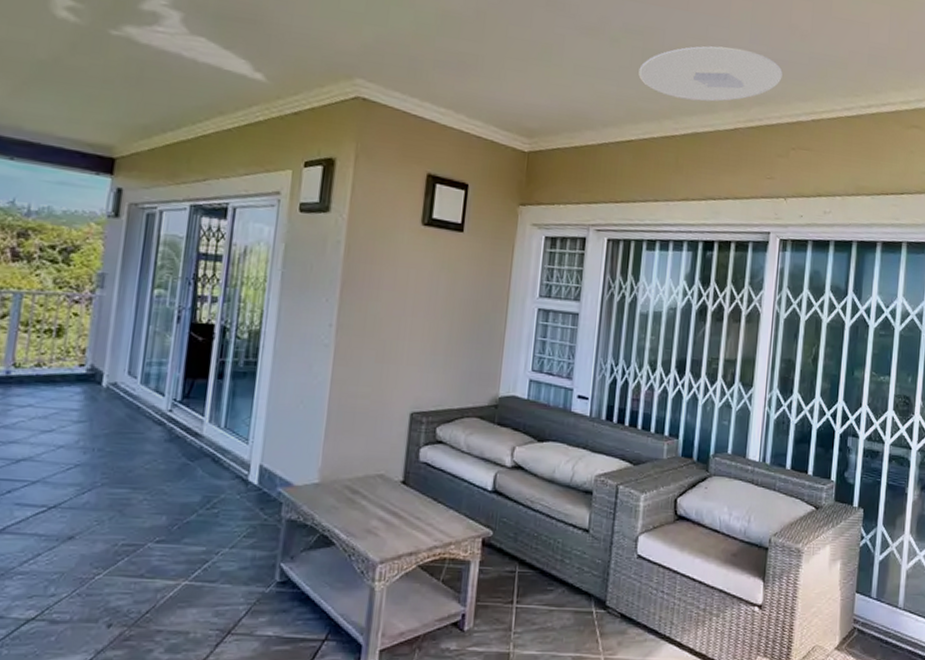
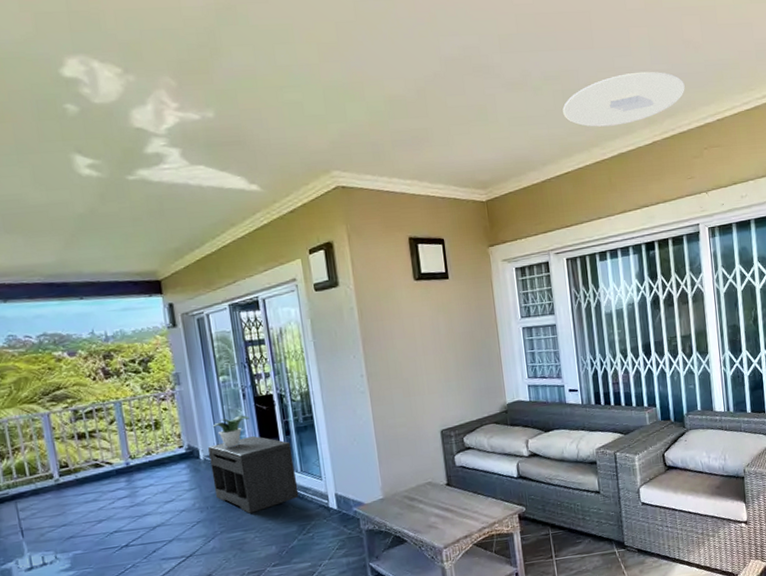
bench: none [108,370,221,468] -> present [208,435,299,513]
potted plant: none [129,341,178,380] -> present [212,415,250,448]

